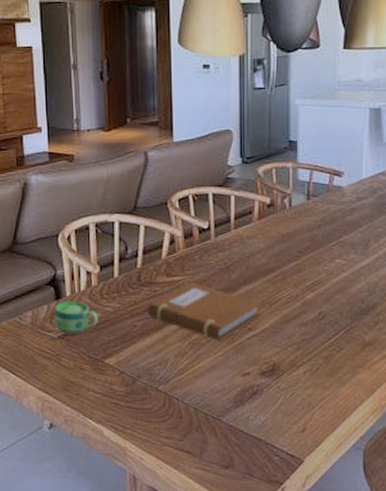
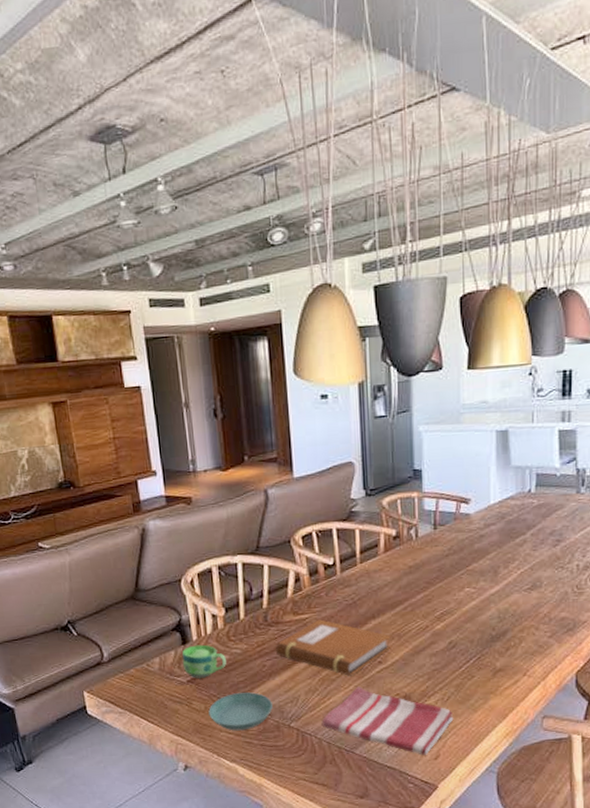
saucer: none [77,351,141,391] -> present [208,692,273,731]
dish towel: none [189,352,322,427] -> present [321,686,454,755]

